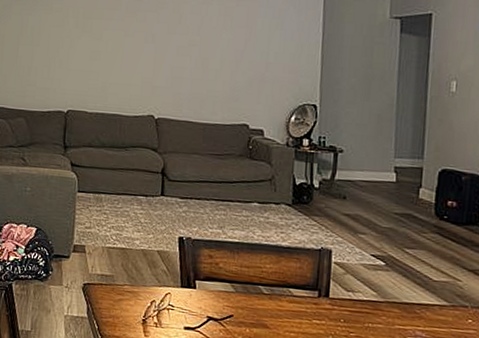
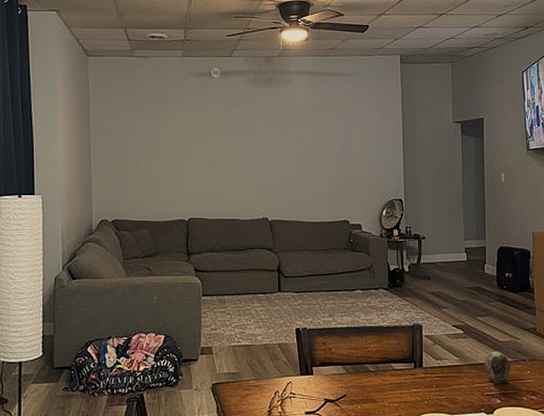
decorative egg: none [408,291,446,330] -> present [483,352,511,383]

